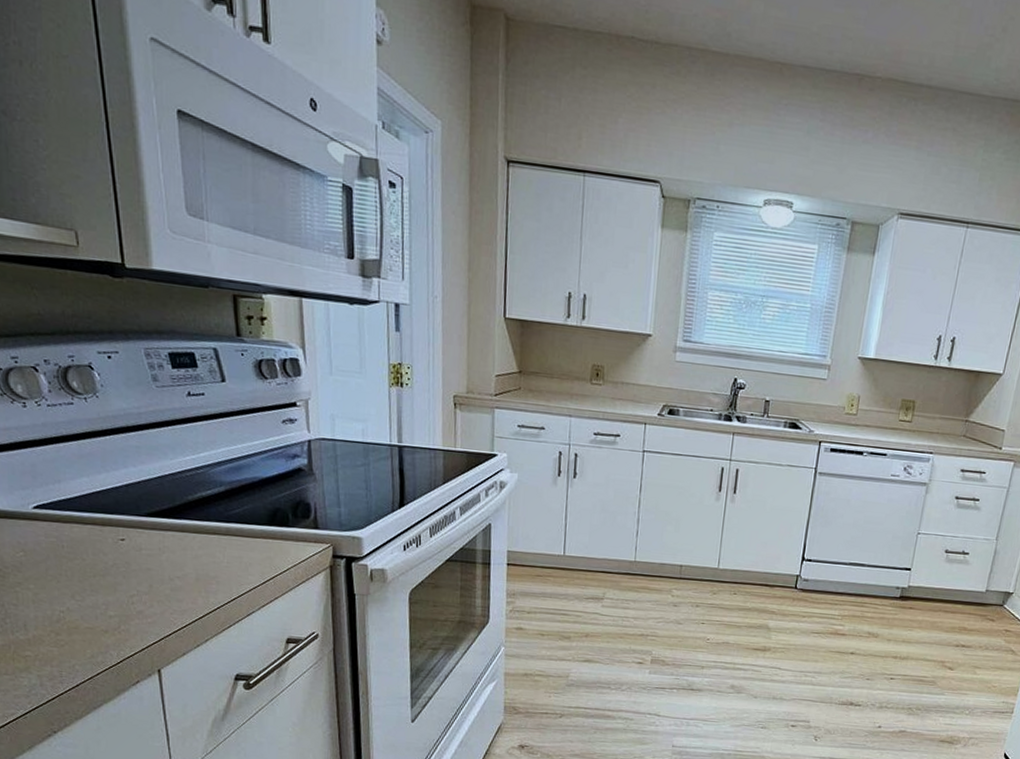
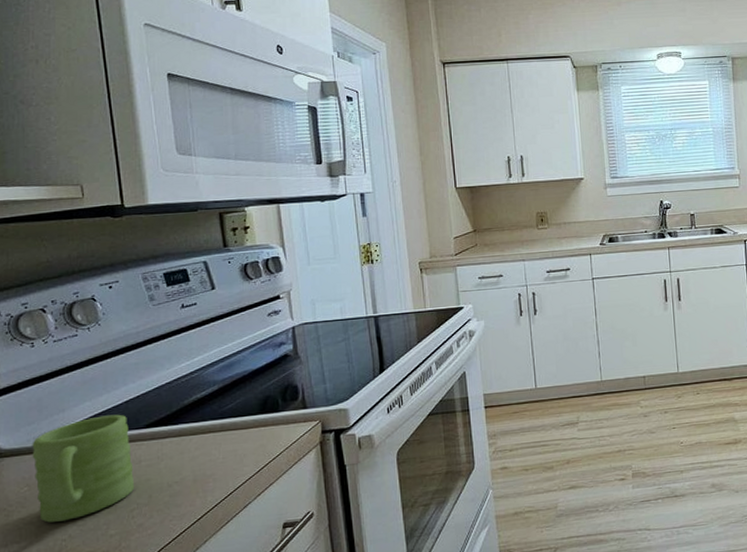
mug: none [26,494,134,594] -> present [32,414,134,523]

